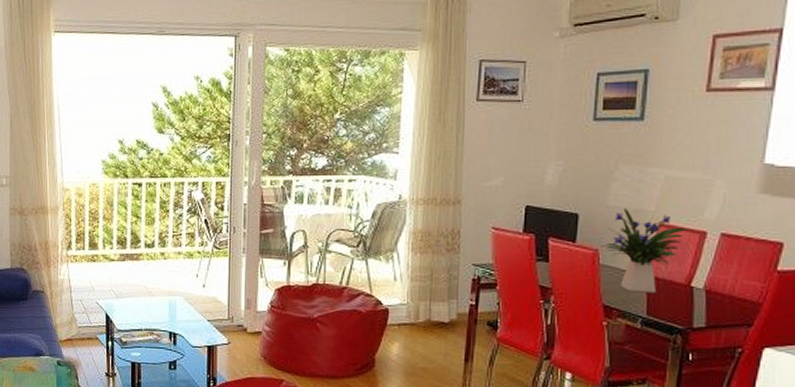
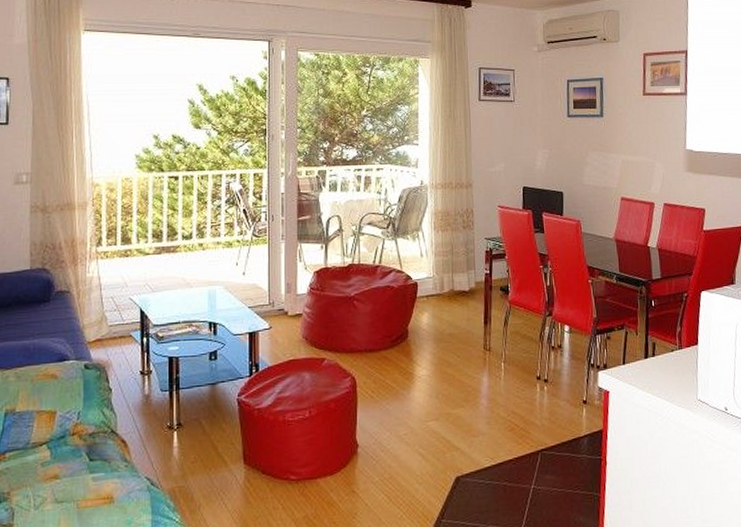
flower arrangement: present [599,209,687,293] -> none [579,187,641,254]

